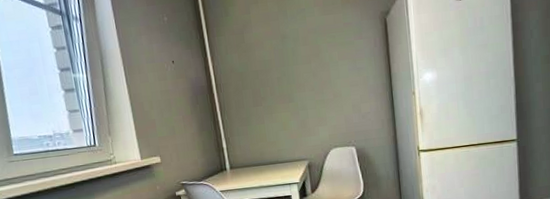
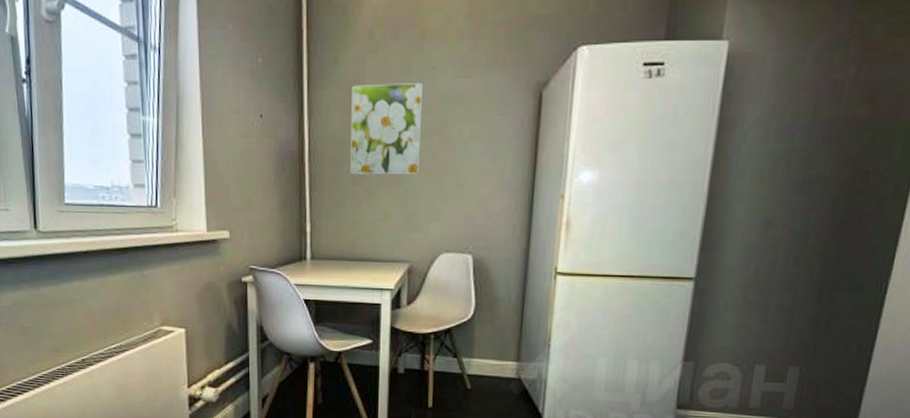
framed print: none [242,22,305,98] -> present [350,83,424,176]

